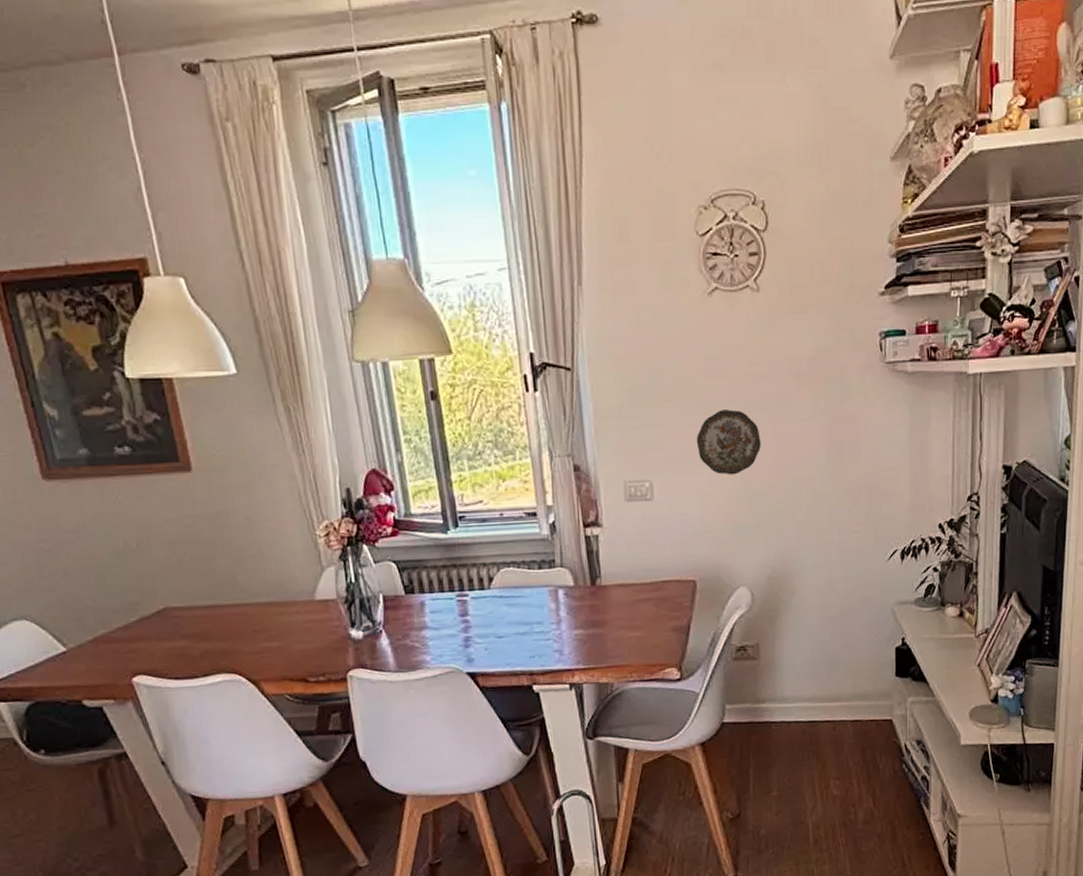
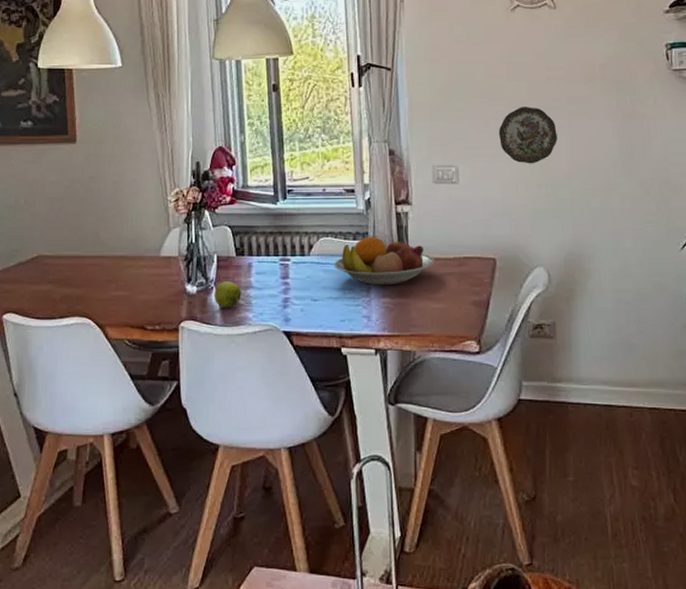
apple: none [384,623,416,652] -> present [215,281,242,308]
fruit bowl: none [518,563,630,617] -> present [334,237,435,286]

